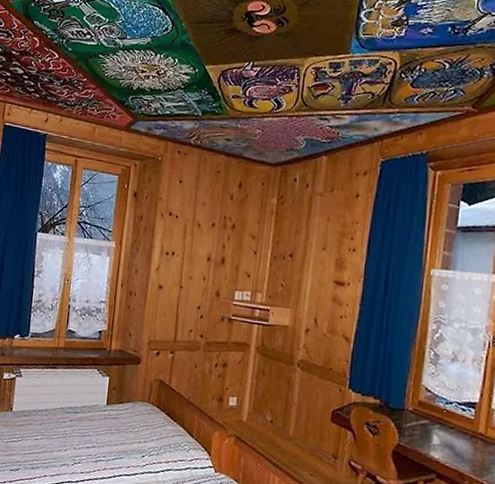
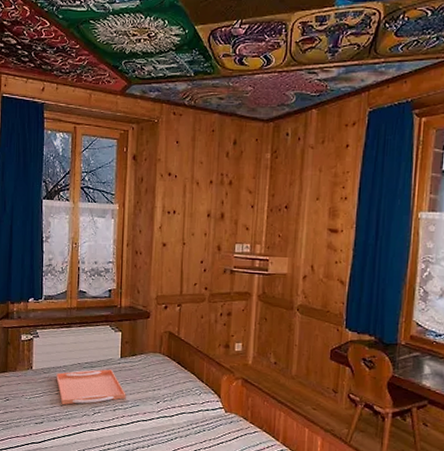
serving tray: none [36,415,110,453] -> present [56,369,126,405]

